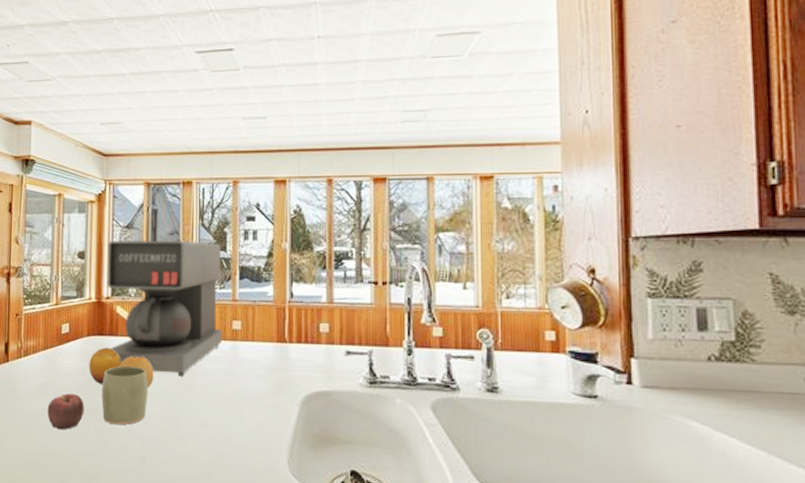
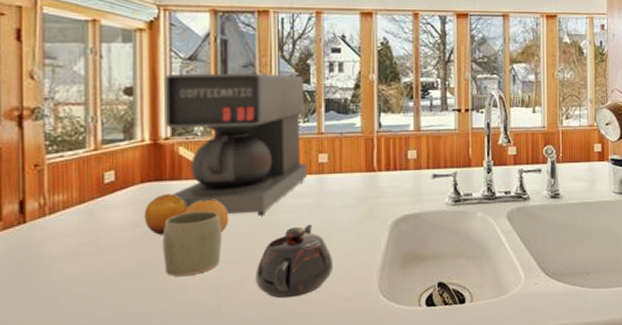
apple: present [47,394,84,430] -> none [87,250,140,293]
teapot: none [174,390,245,461] -> present [255,224,334,299]

